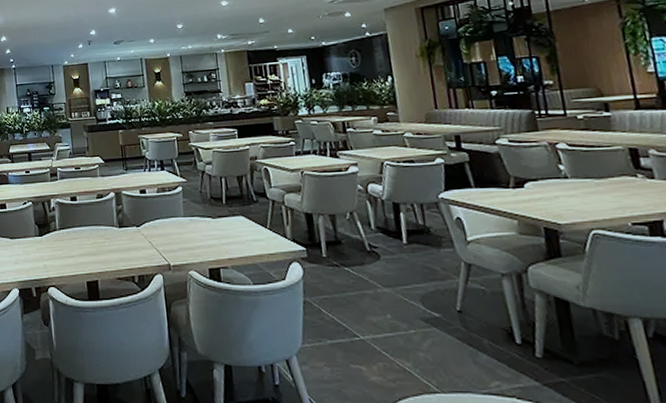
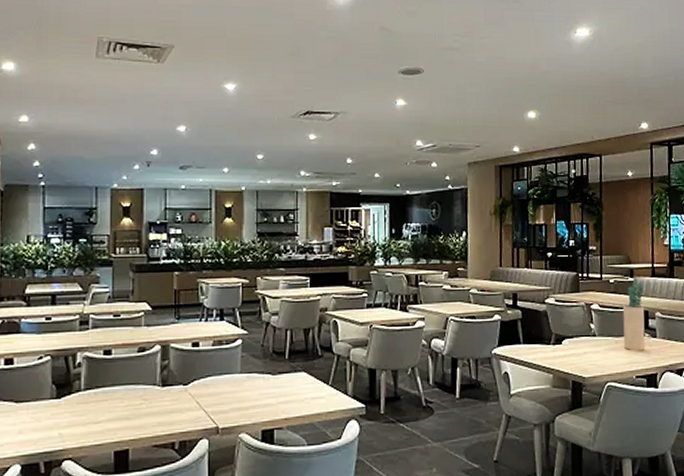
vase: none [599,110,640,195] -> present [622,277,646,351]

